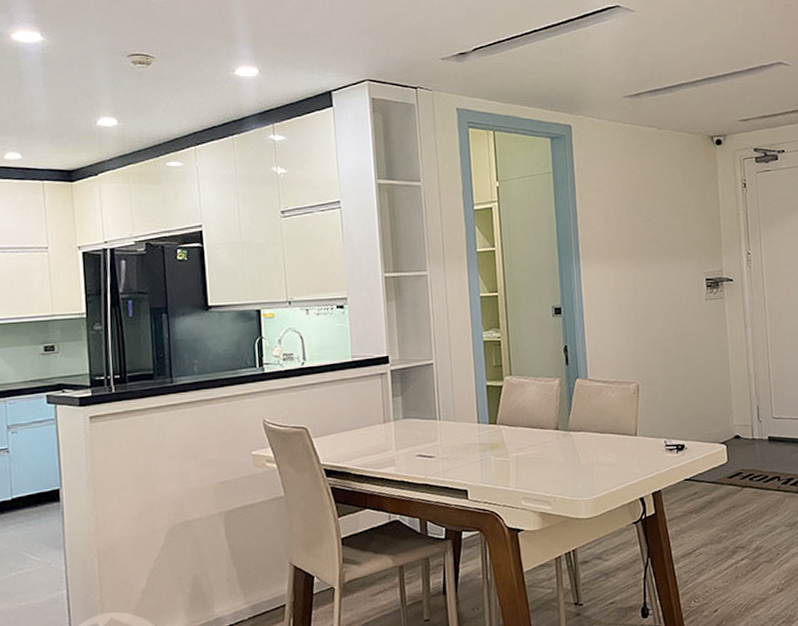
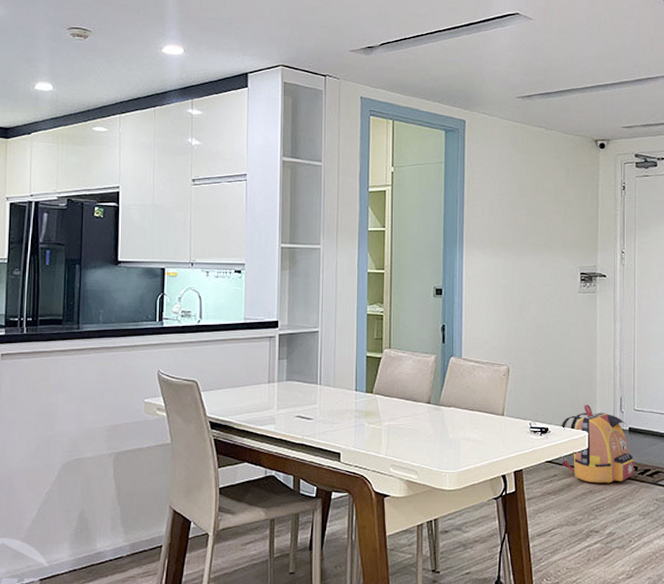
backpack: none [697,417,777,498] -> present [560,405,634,483]

